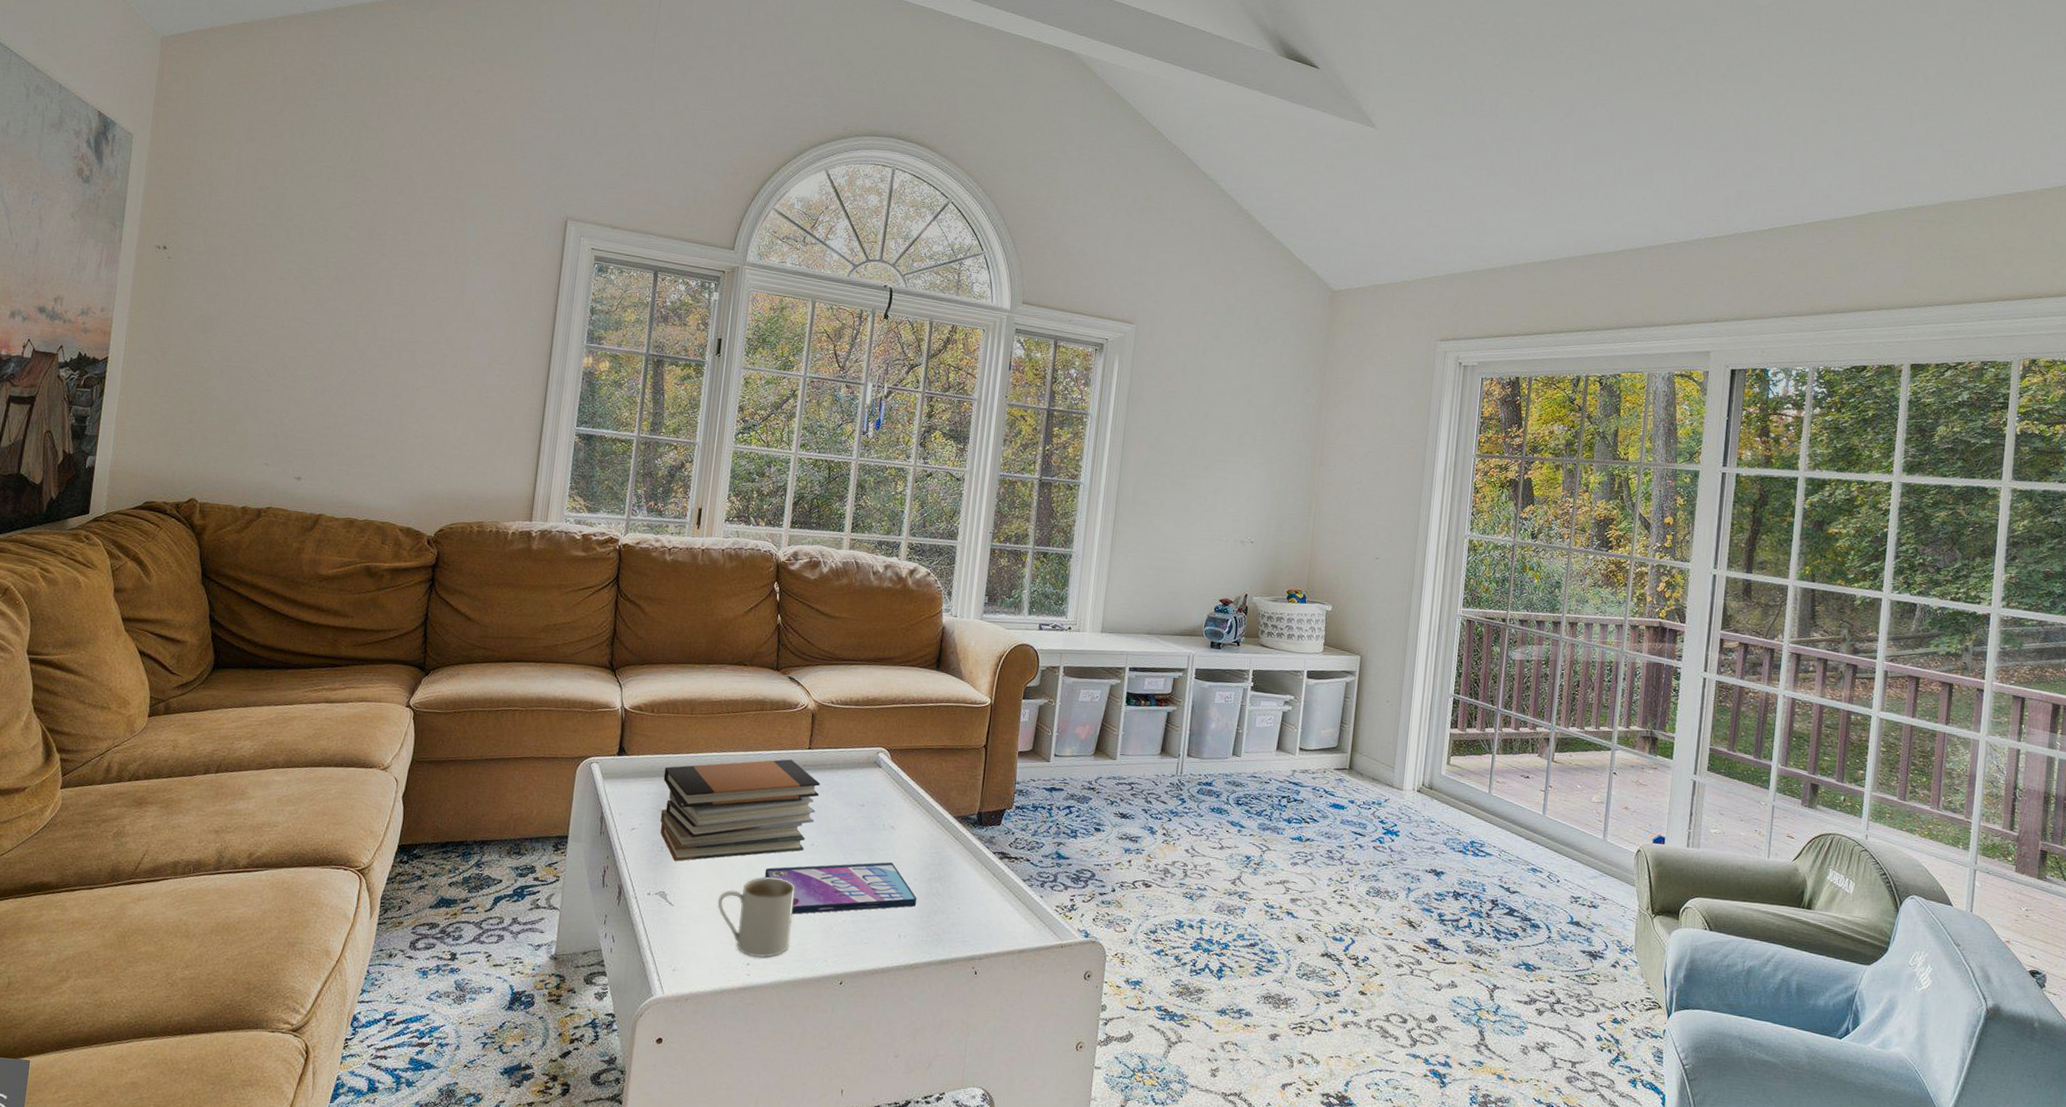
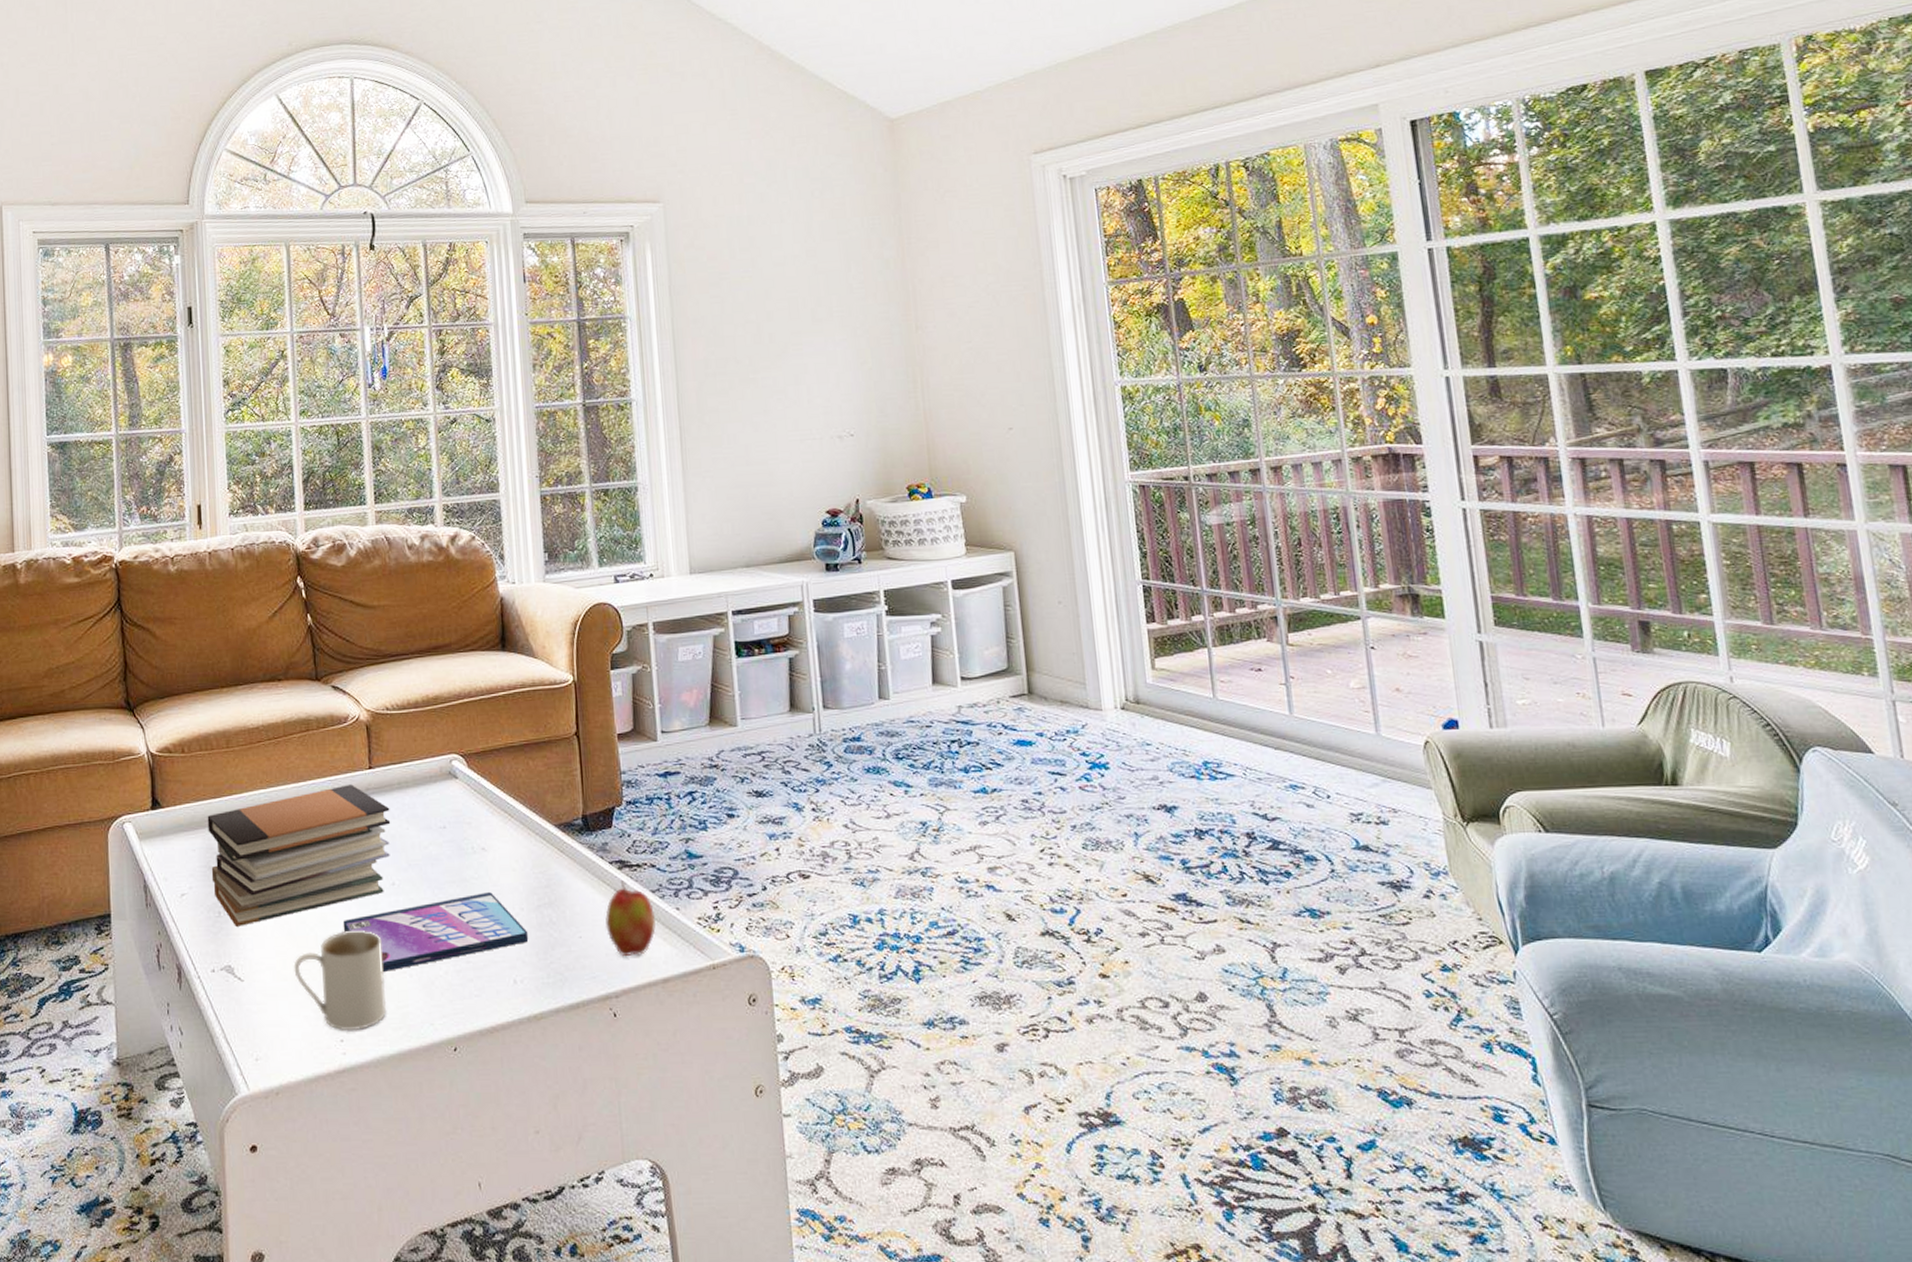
apple: none [981,868,1023,929] -> present [605,881,656,957]

